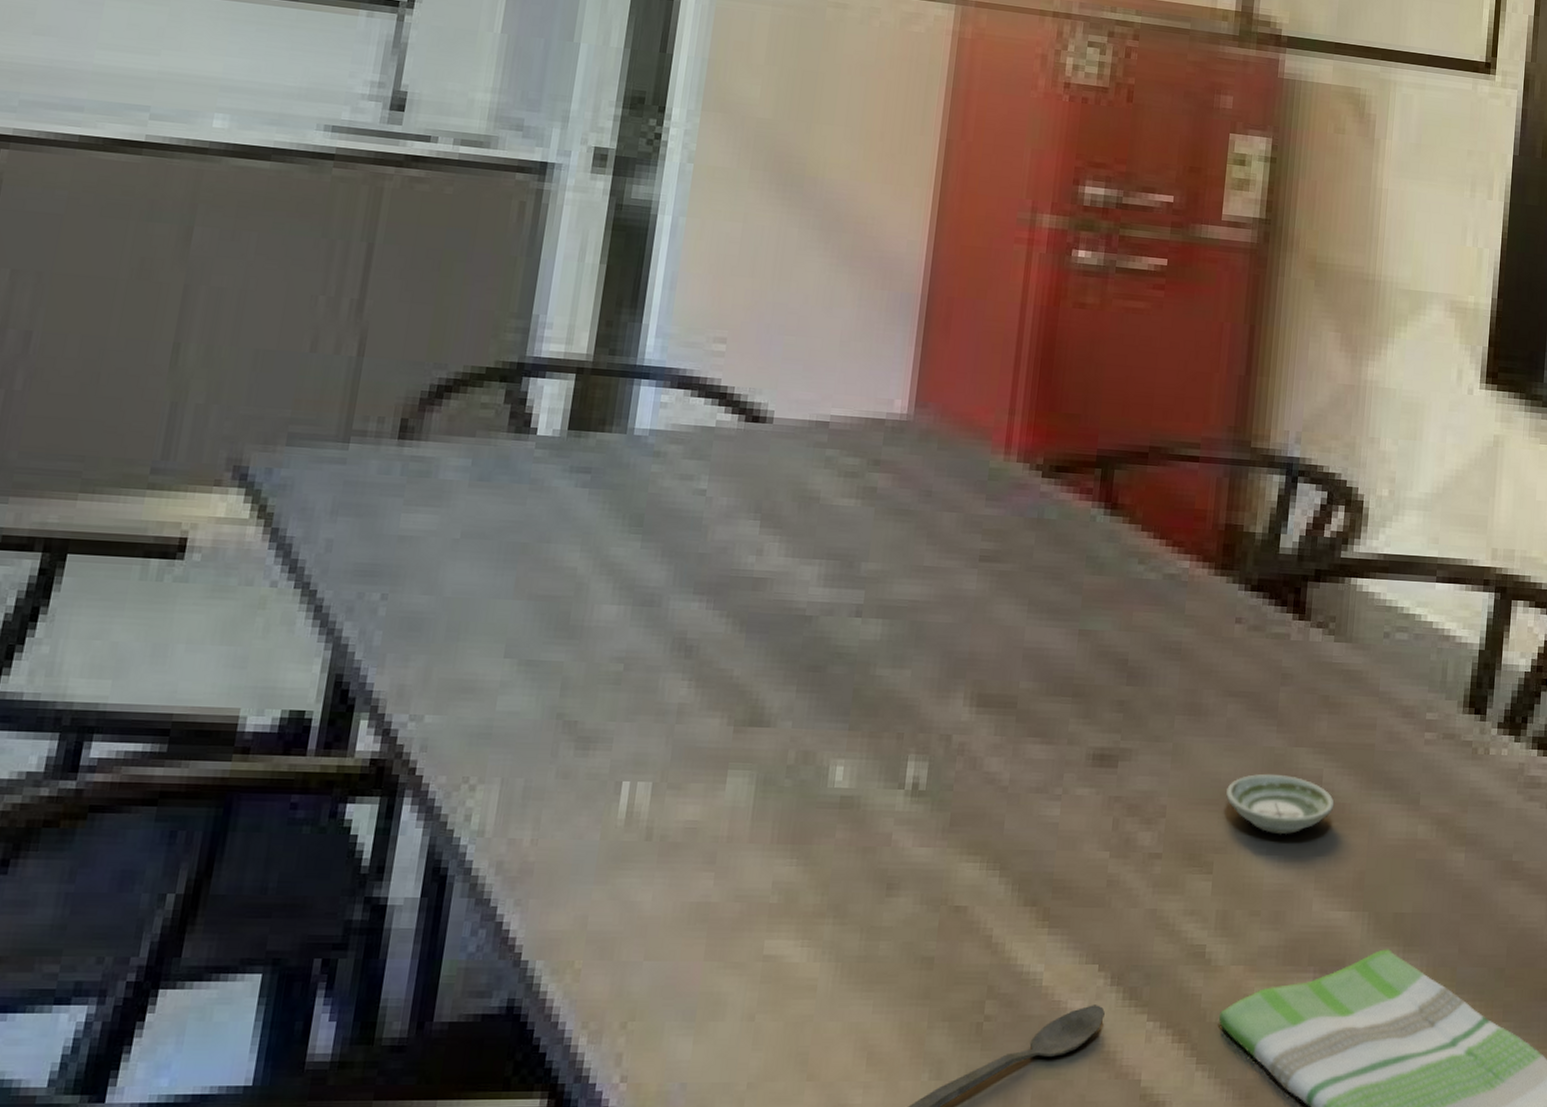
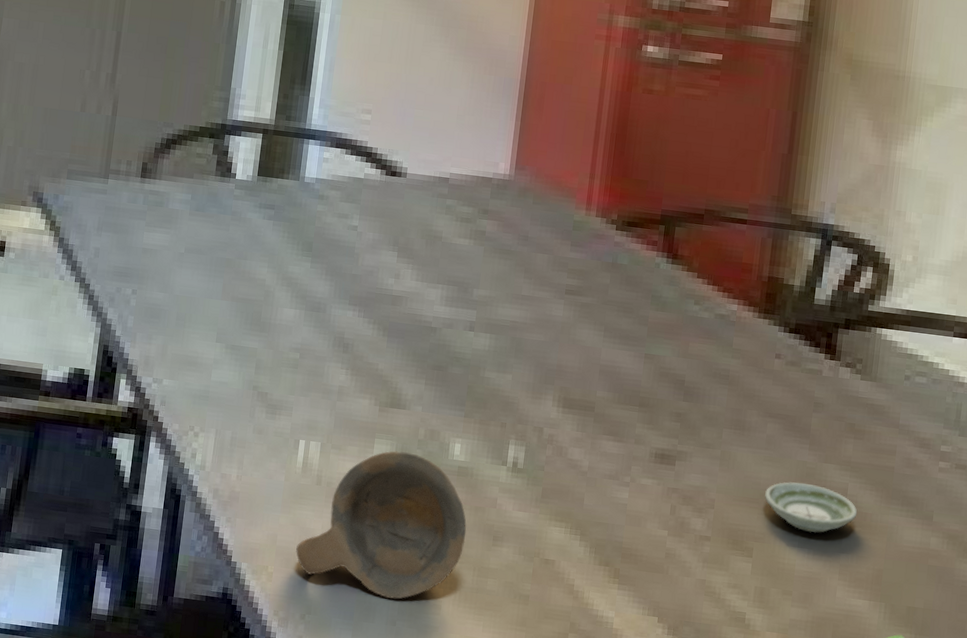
cup: none [615,783,852,984] -> present [296,451,467,600]

